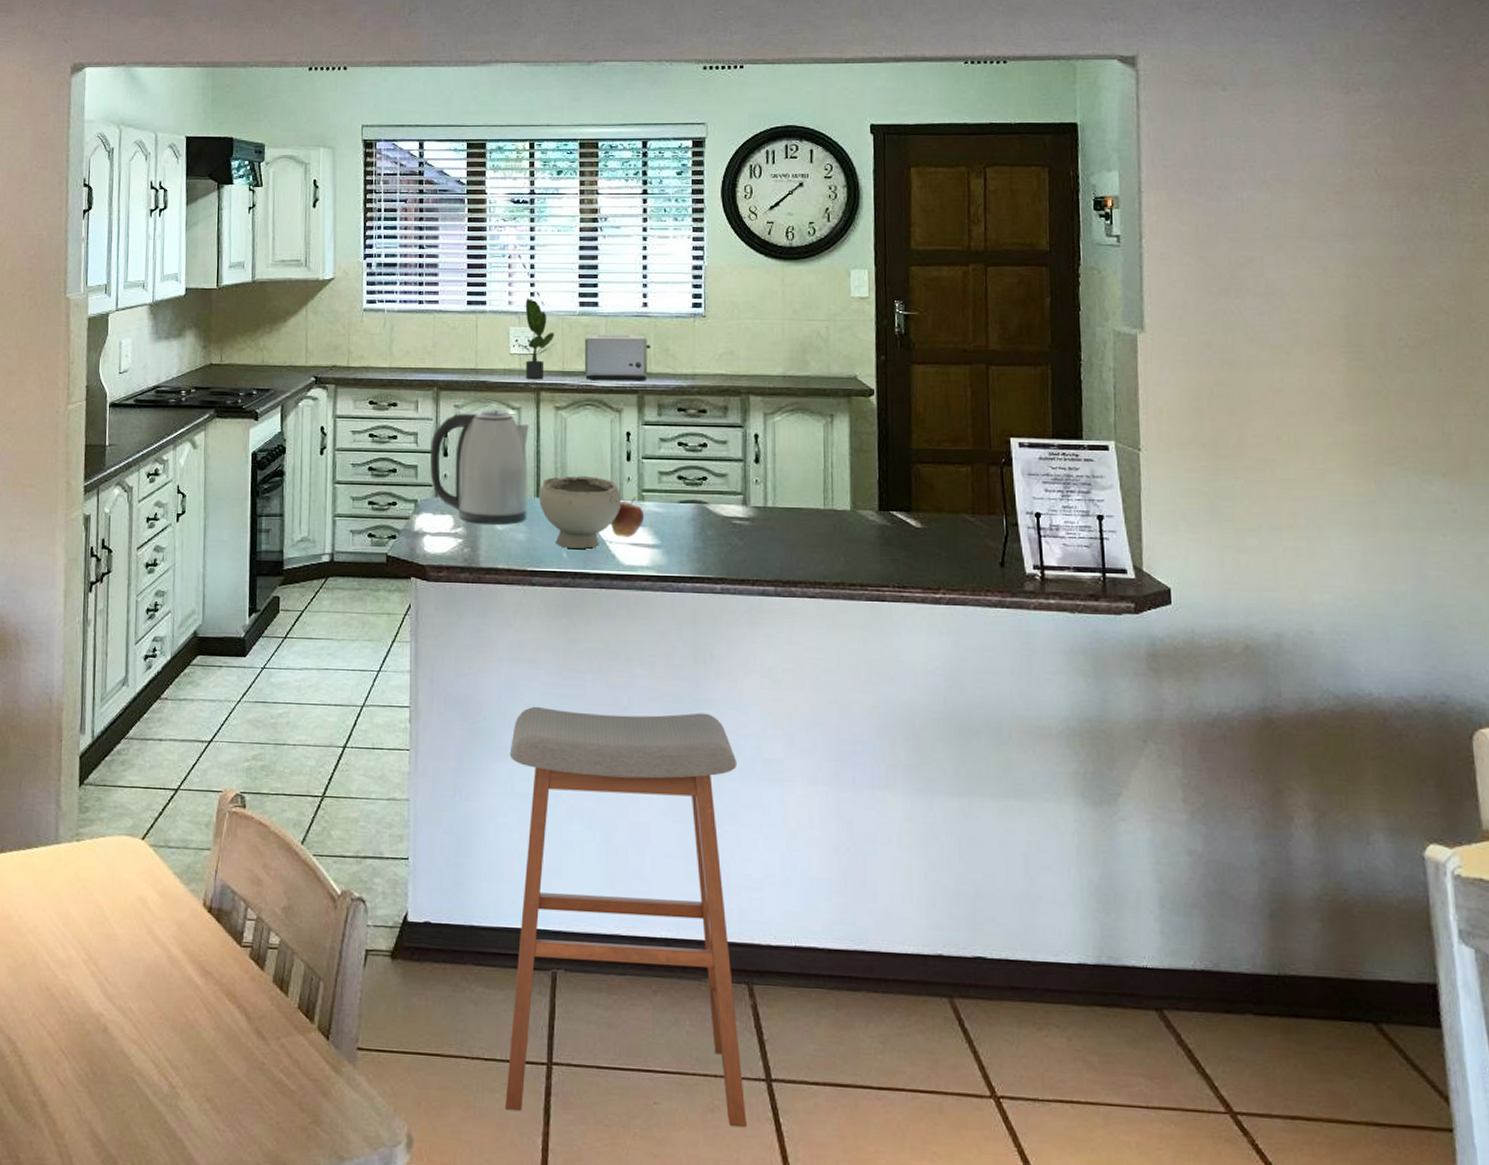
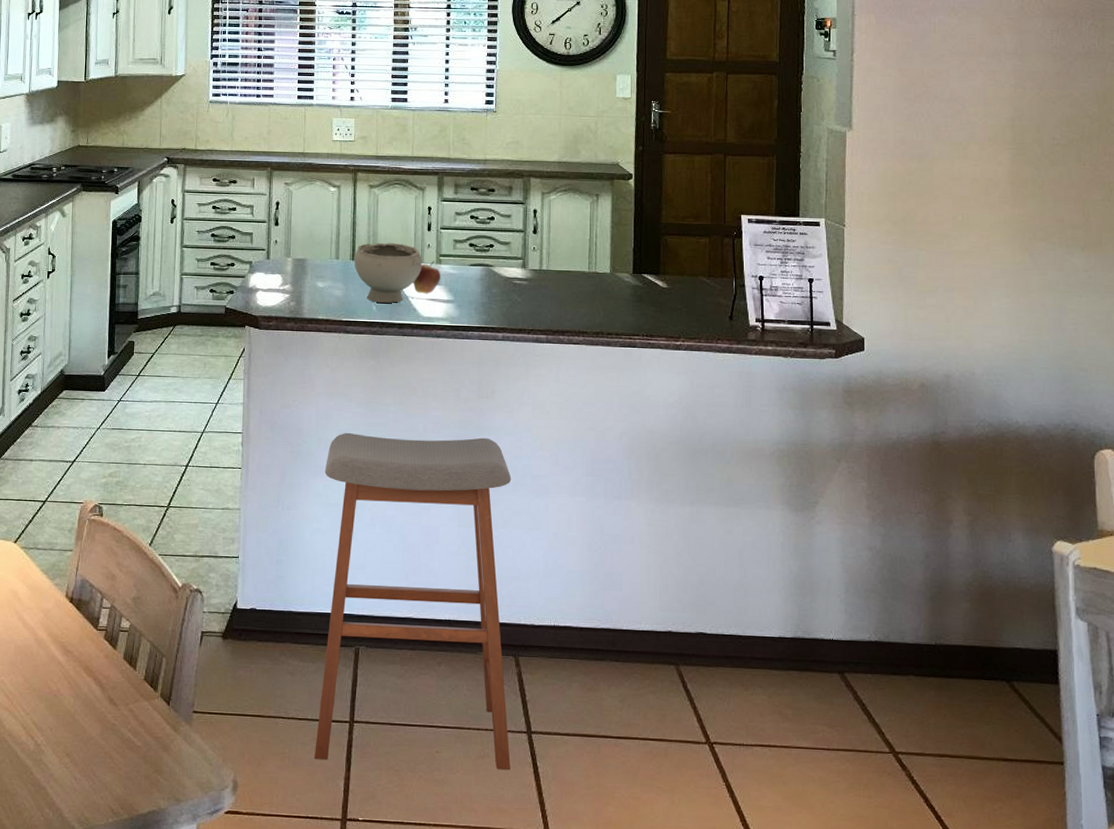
kettle: present [430,408,529,526] -> none [263,186,347,284]
potted plant: present [516,297,556,380] -> none [338,93,372,163]
toaster: present [584,333,651,381] -> none [394,124,451,165]

